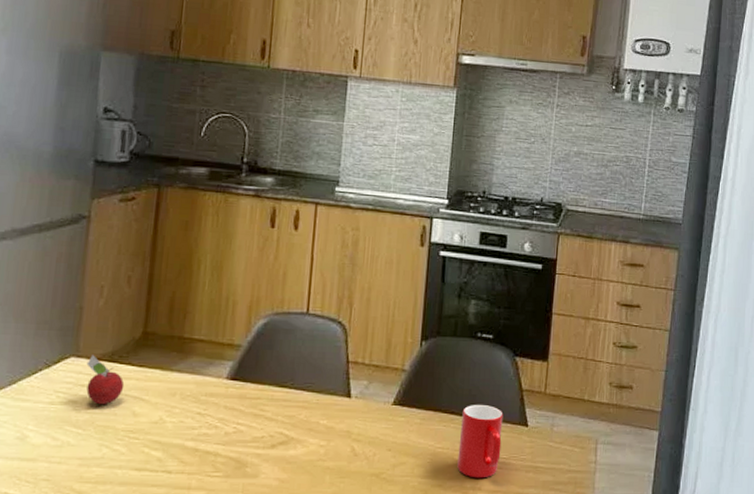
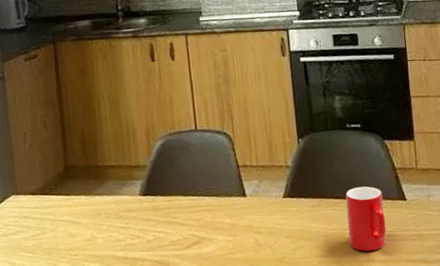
fruit: present [86,355,125,405] -> none [25,191,59,232]

